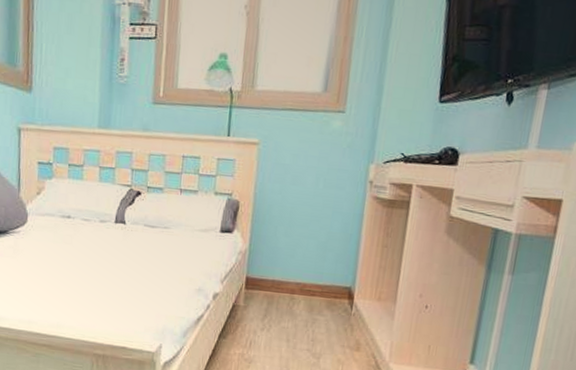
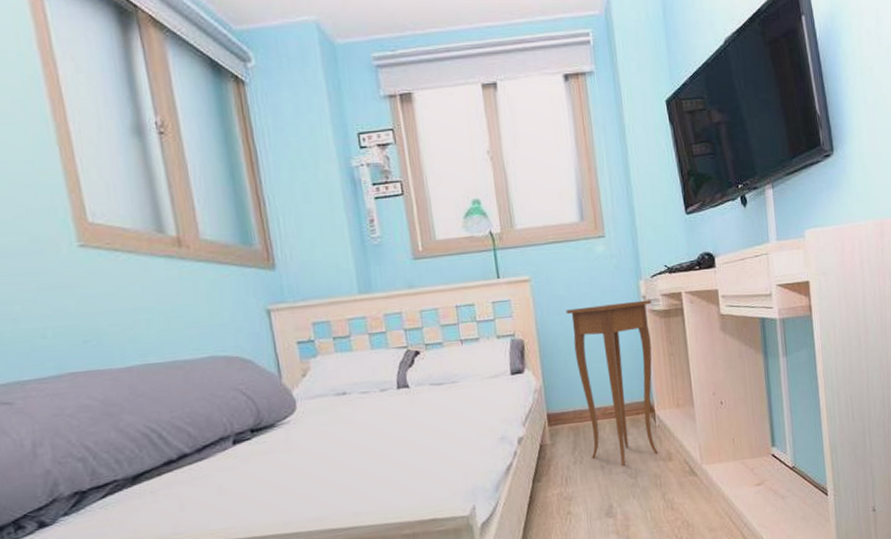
side table: none [280,180,379,345] -> present [566,299,658,467]

